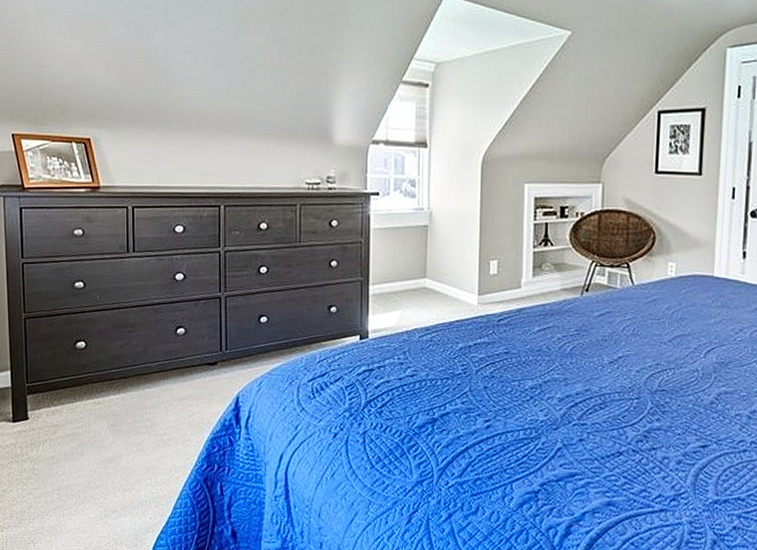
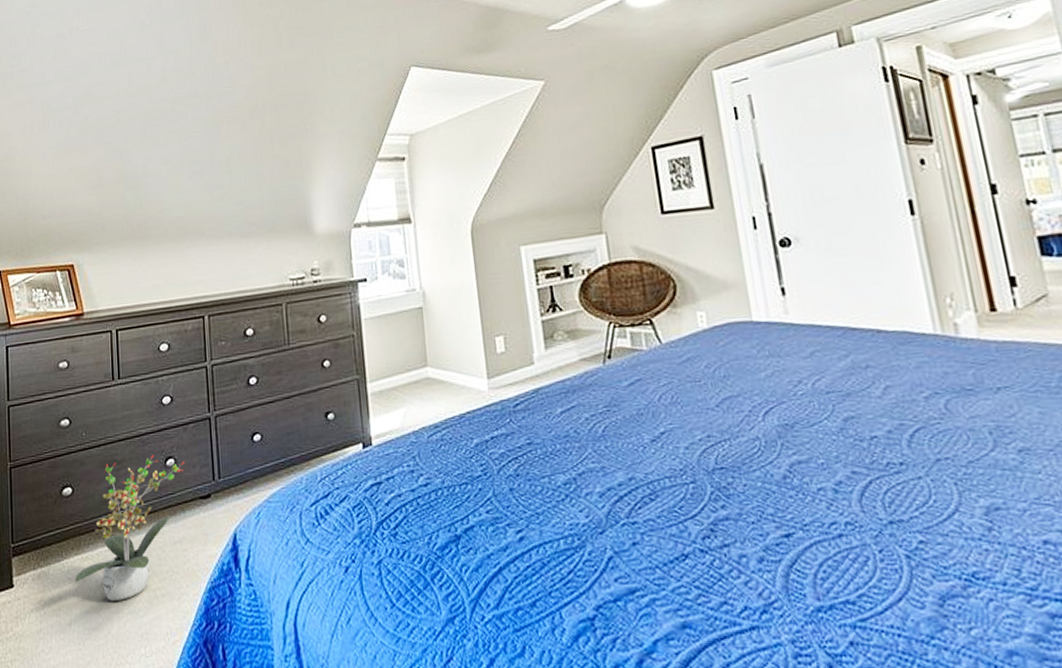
potted plant: none [87,323,195,440] -> present [74,455,185,601]

